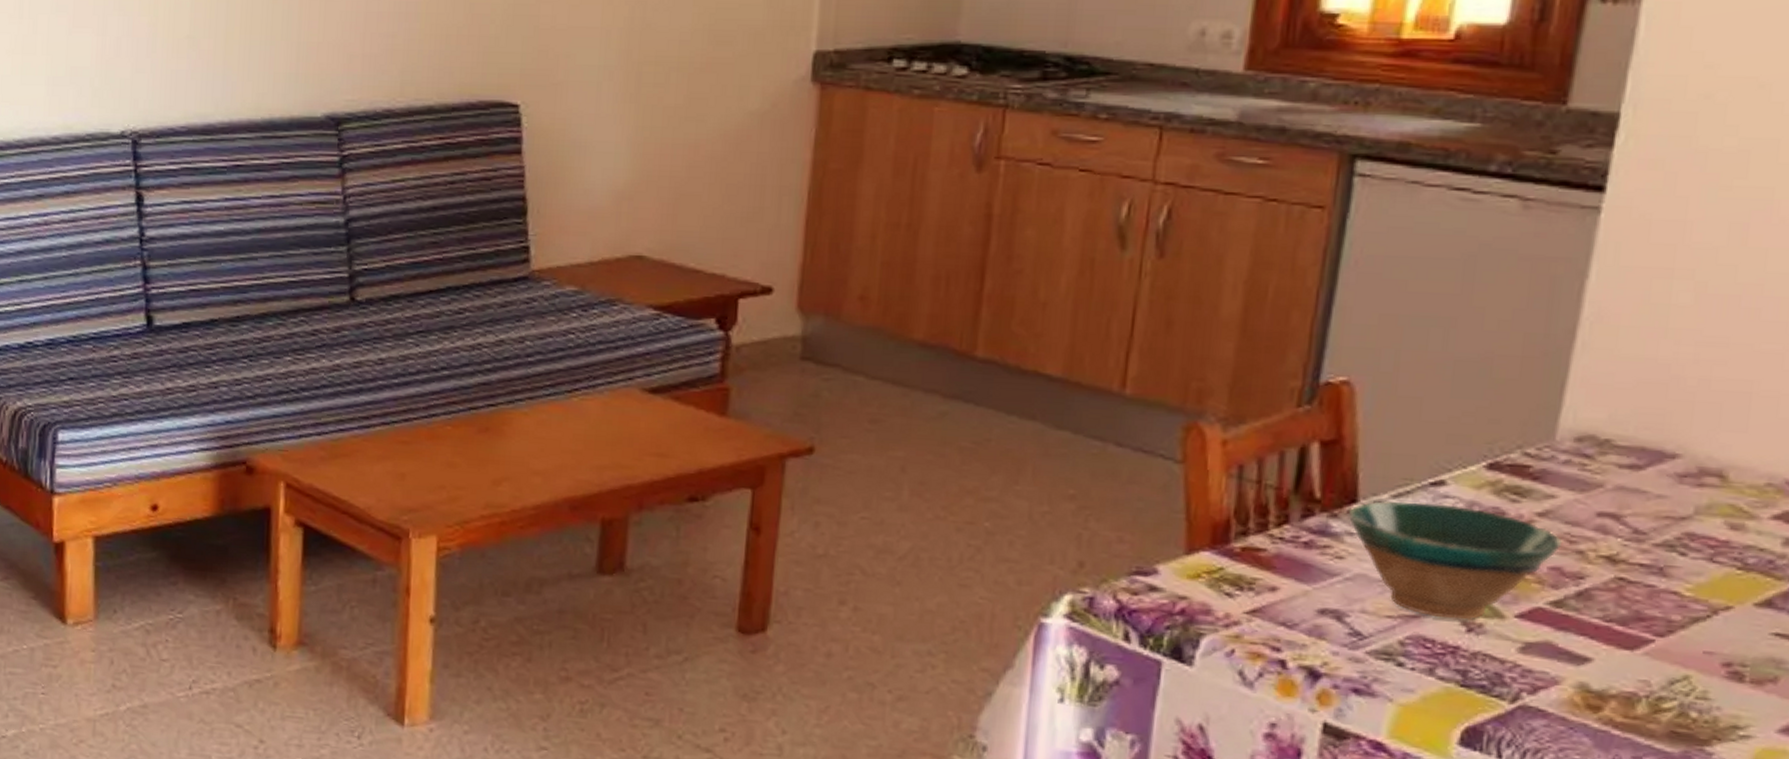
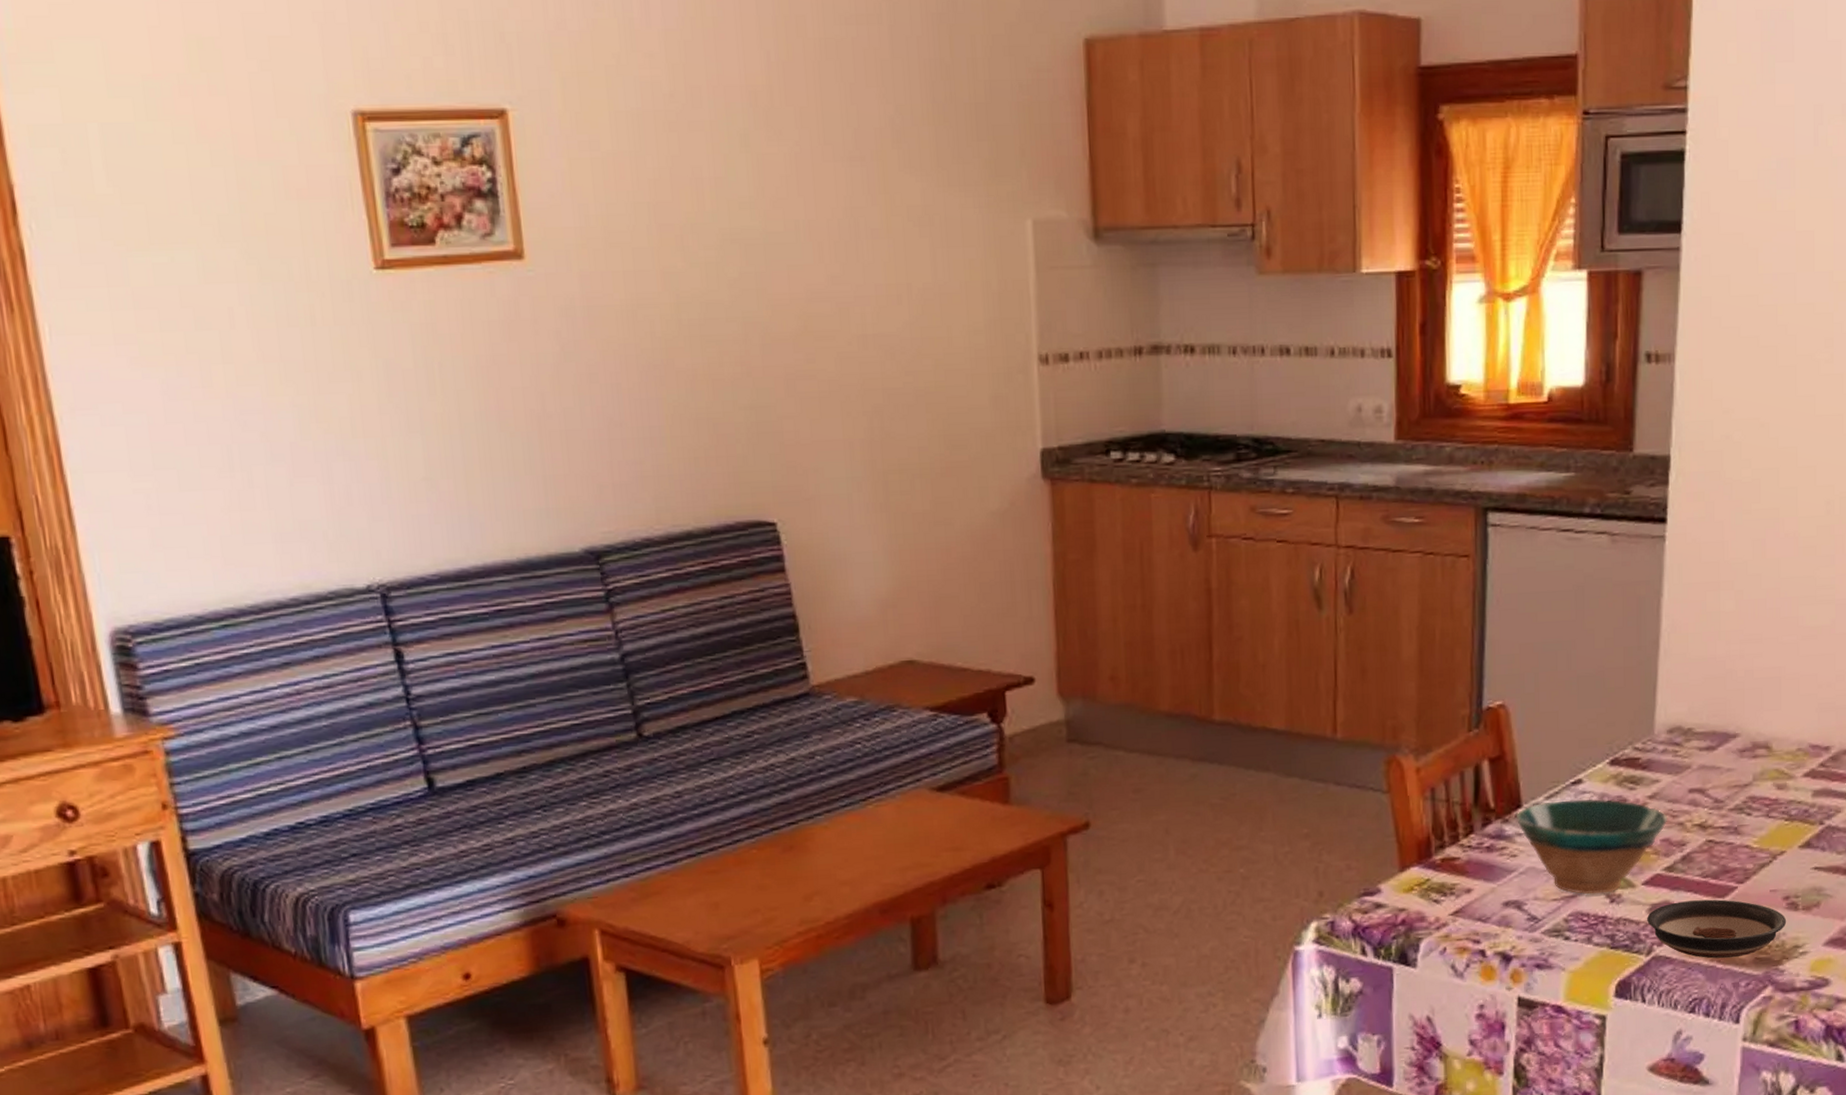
saucer: none [1516,645,1724,726] -> present [1647,899,1787,959]

